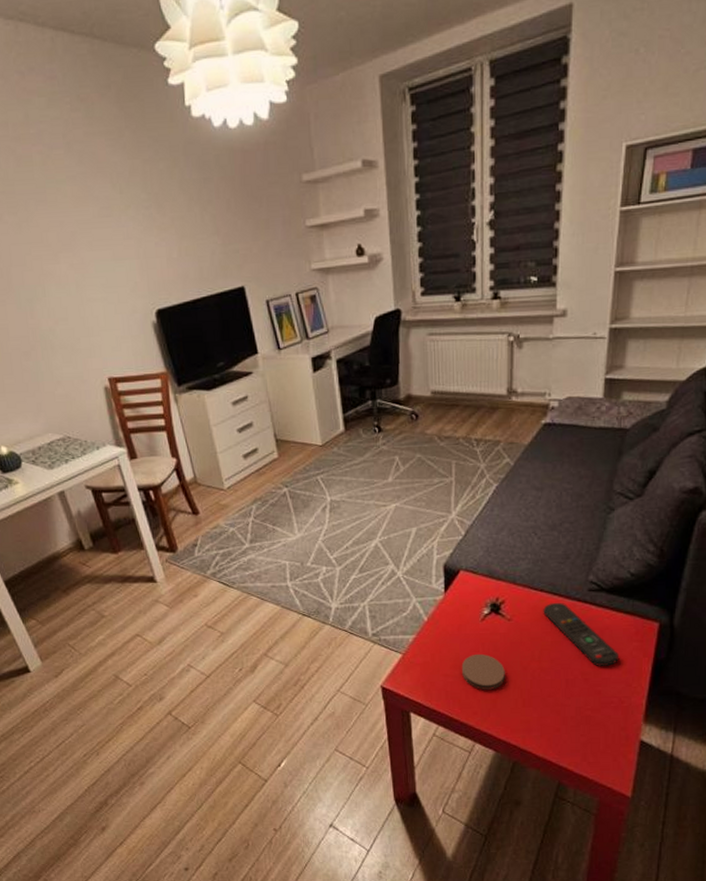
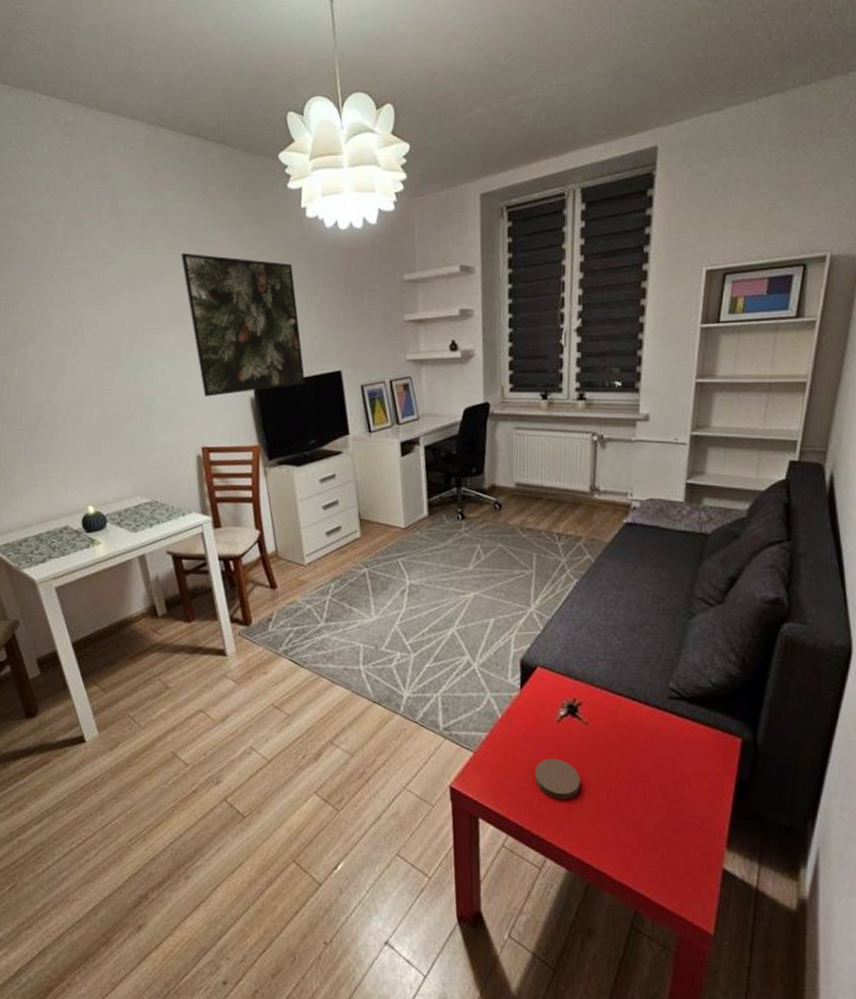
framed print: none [61,168,208,325] -> present [181,254,306,397]
remote control: present [543,602,618,666] -> none [621,708,700,782]

